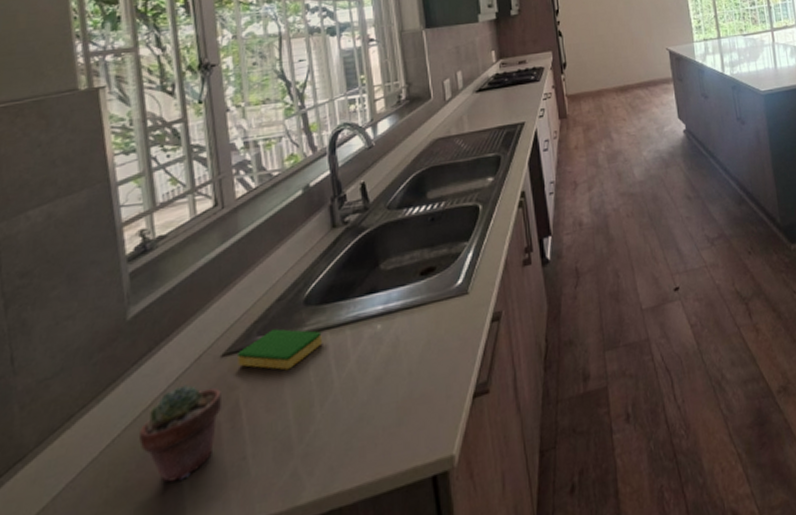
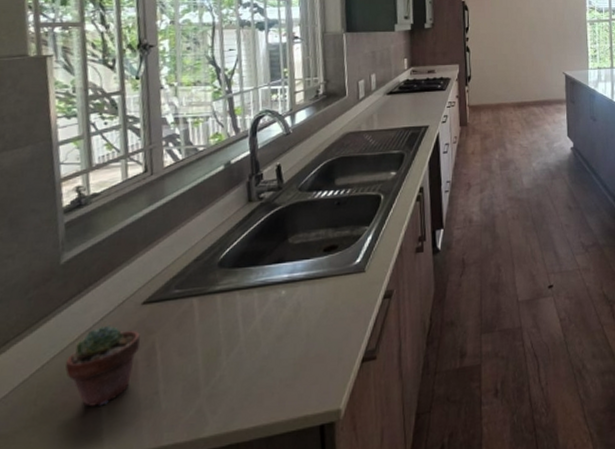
dish sponge: present [237,329,323,370] -> none [156,285,233,322]

